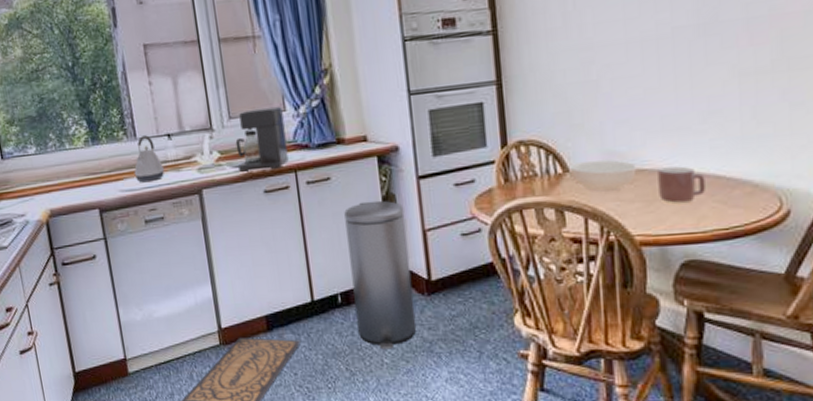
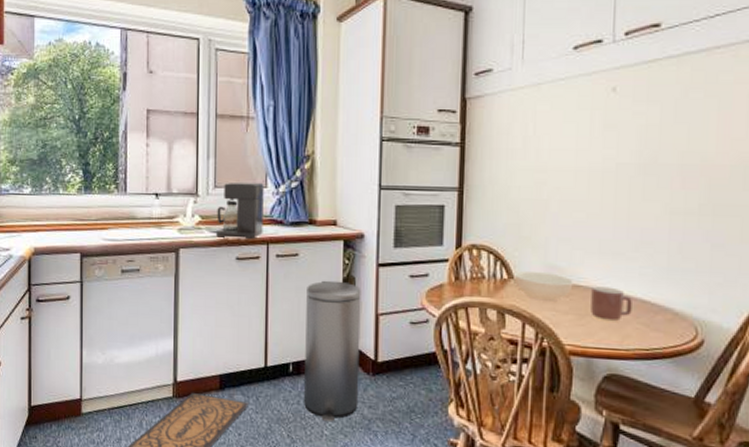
kettle: present [134,135,165,183] -> none [119,191,148,235]

